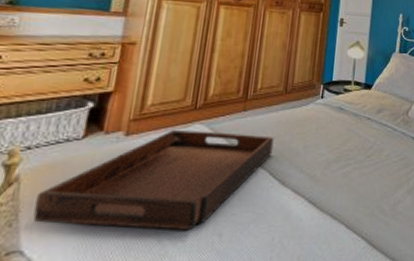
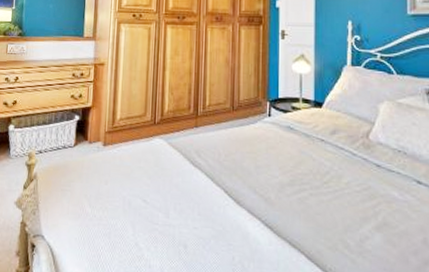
serving tray: present [33,130,274,231] -> none [48,143,226,238]

